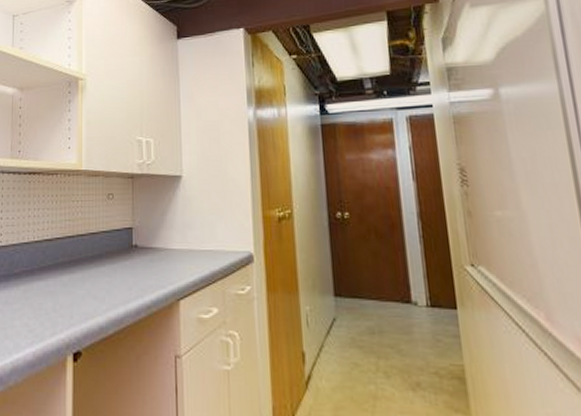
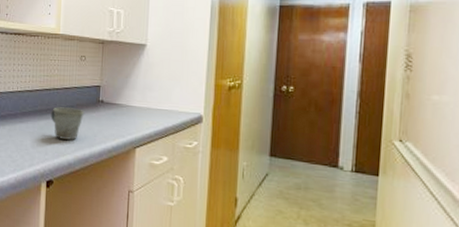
mug: none [75,257,116,297] -> present [50,107,84,140]

